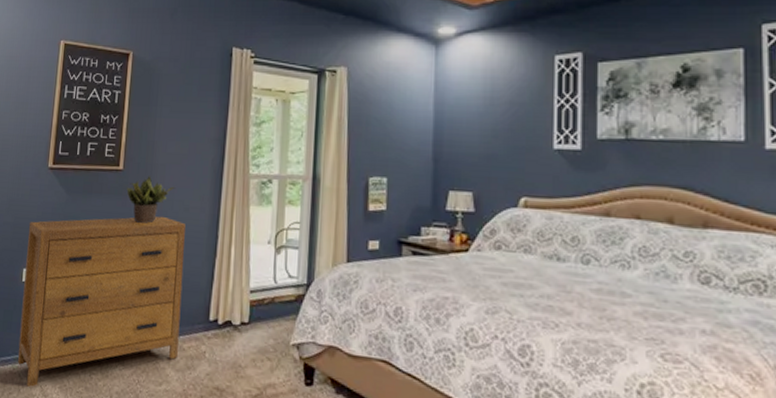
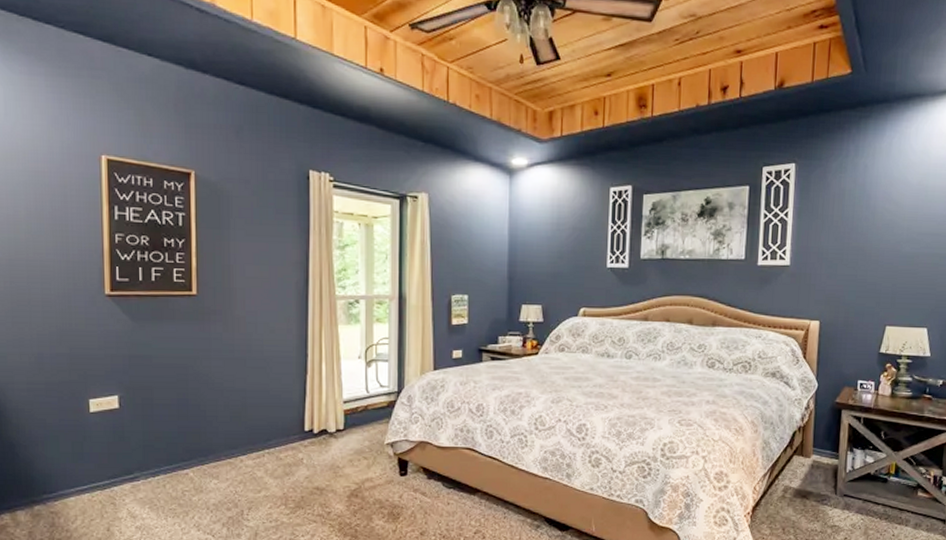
dresser: present [17,216,186,387] -> none [89,338,275,511]
potted plant: present [126,176,176,224] -> none [203,300,259,347]

